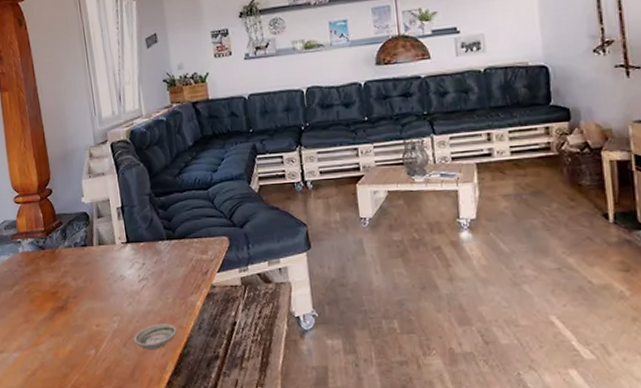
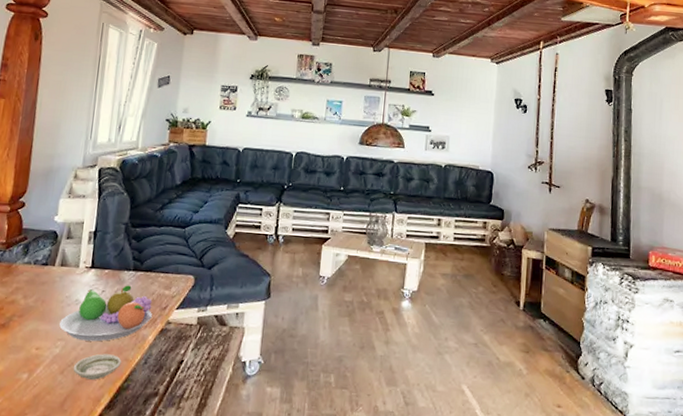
fruit bowl: none [111,255,196,314] -> present [59,285,153,342]

